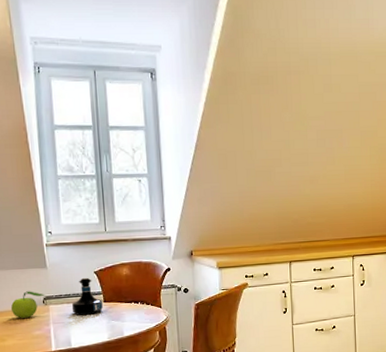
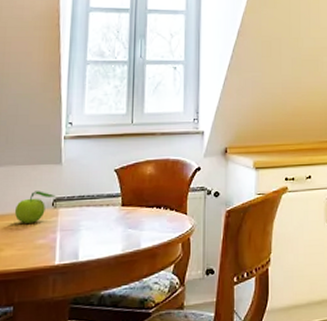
tequila bottle: present [71,277,103,316] -> none [84,176,120,222]

